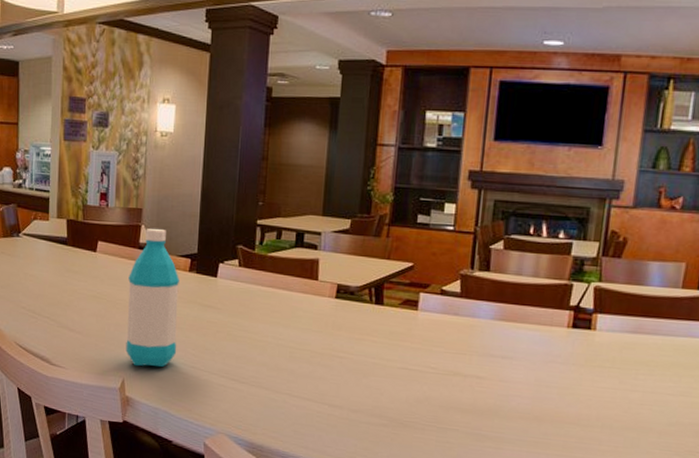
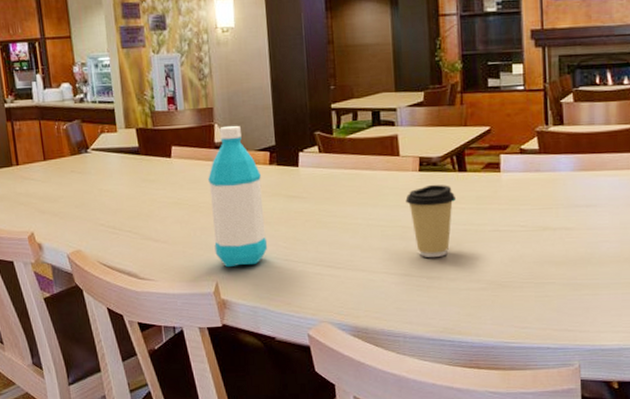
coffee cup: none [318,313,370,387] -> present [405,184,457,258]

